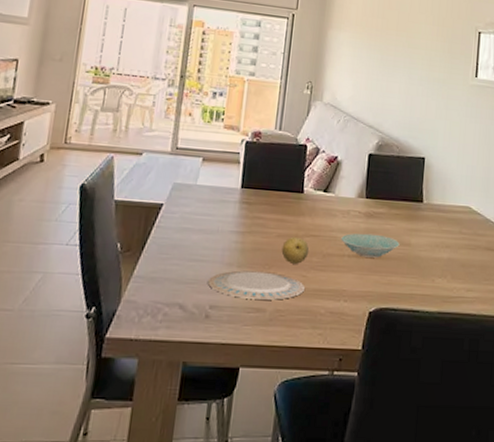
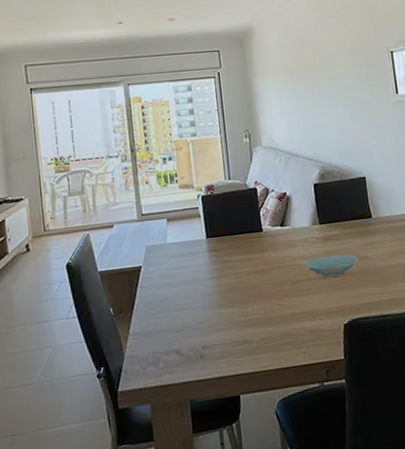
plate: present [208,270,306,300] -> none [196,307,283,335]
fruit: present [281,236,310,264] -> none [254,271,279,296]

